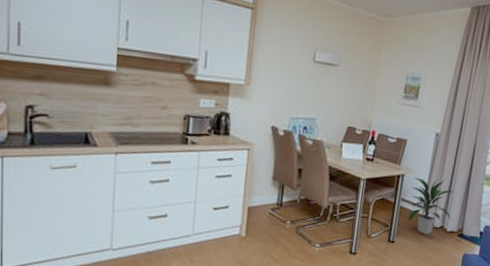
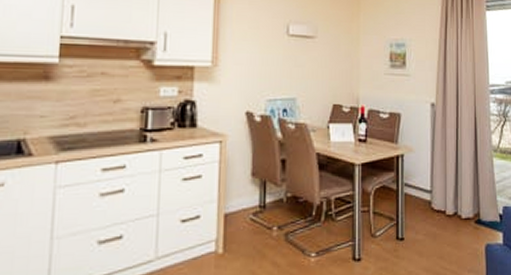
indoor plant: present [407,178,454,235] -> none [413,155,464,226]

